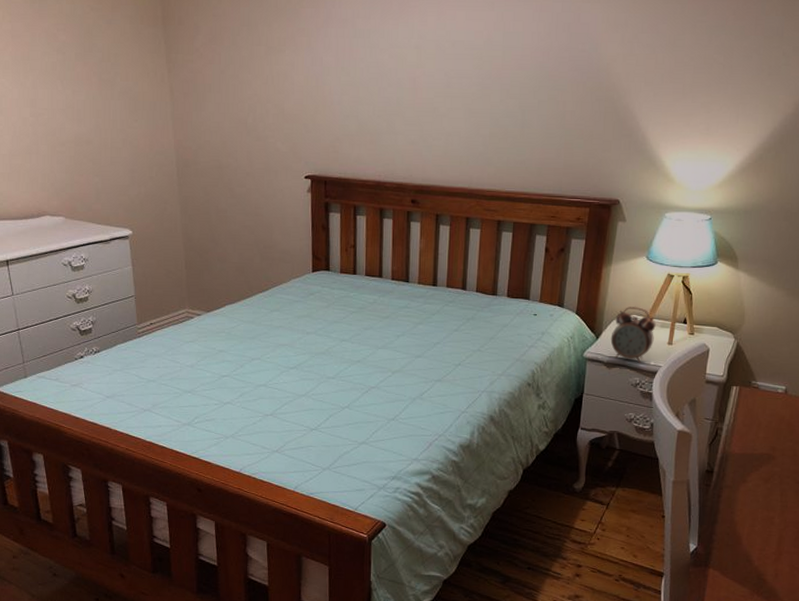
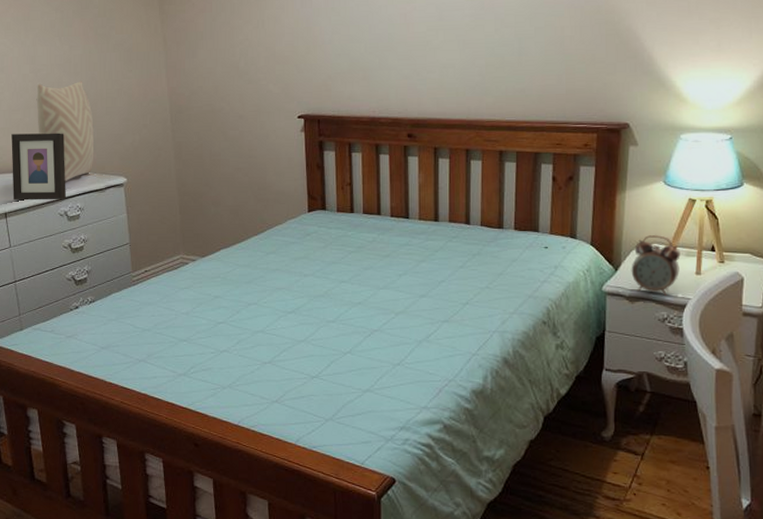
picture frame: none [12,179,70,250] -> present [11,133,66,201]
pillow: none [37,128,99,231] -> present [36,81,95,181]

